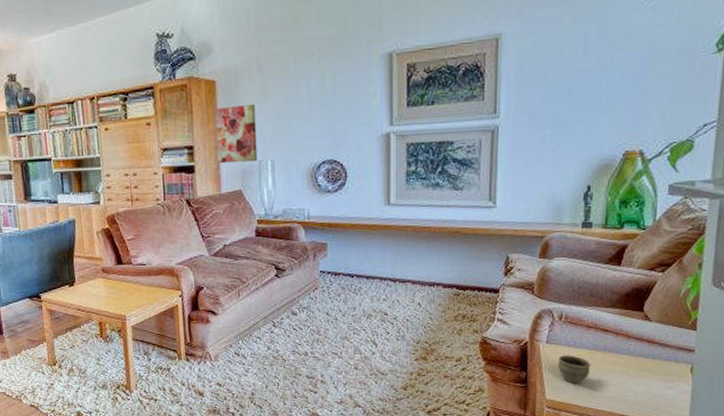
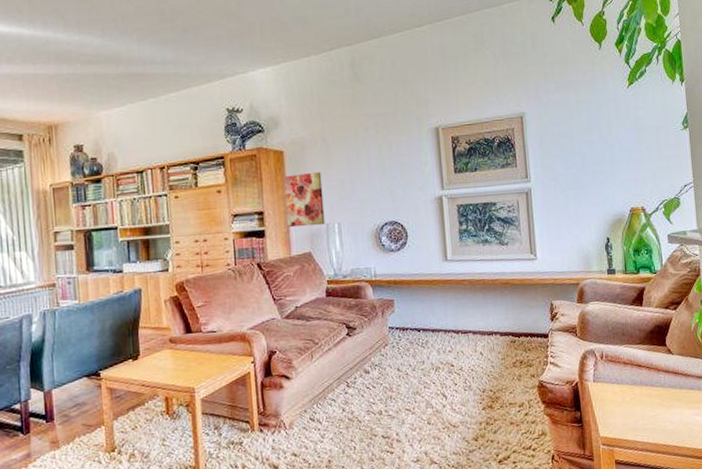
cup: present [558,355,591,384] -> none [605,391,633,419]

